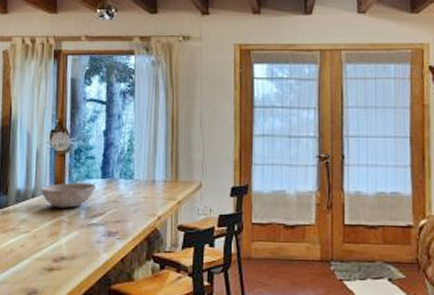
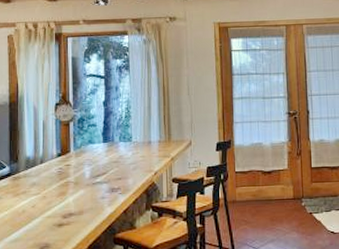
bowl: present [40,182,96,208] -> none [47,147,98,171]

